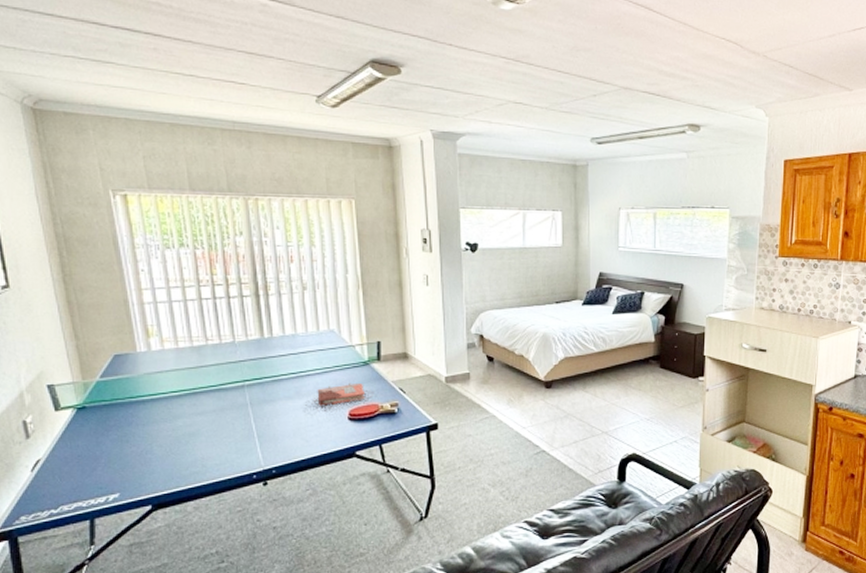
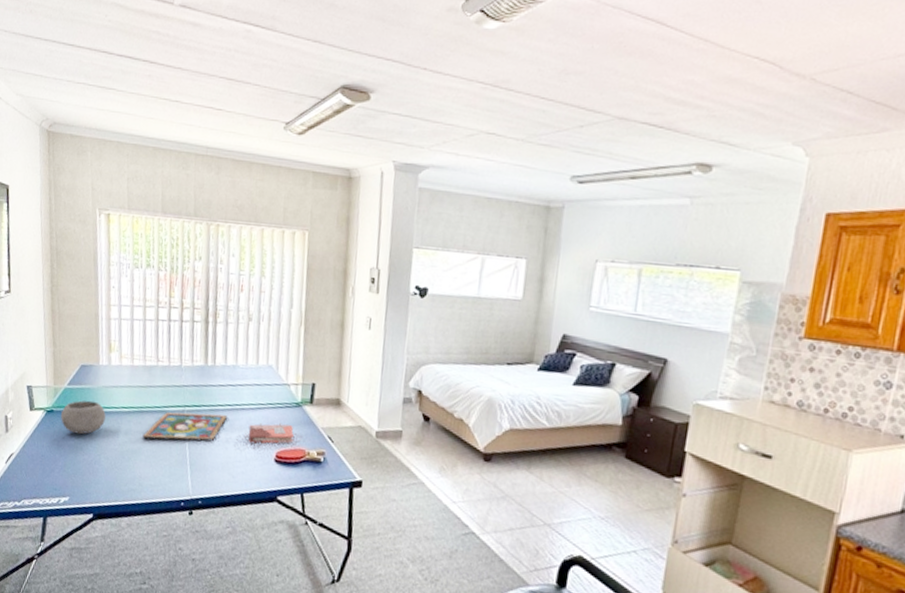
bowl: none [95,390,152,427] -> present [60,400,106,435]
framed painting: none [199,383,292,421] -> present [142,412,227,442]

